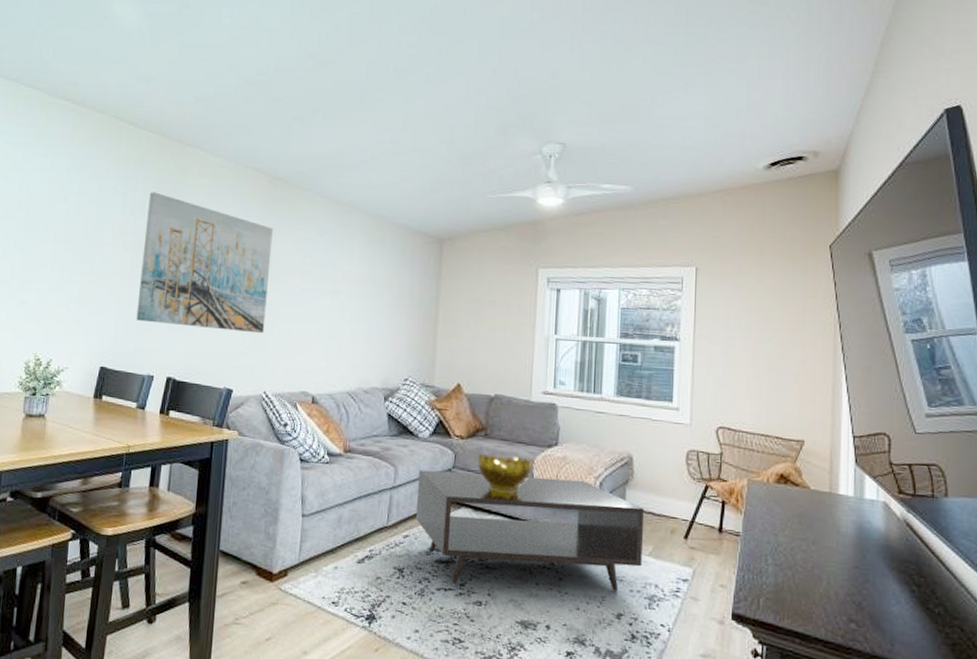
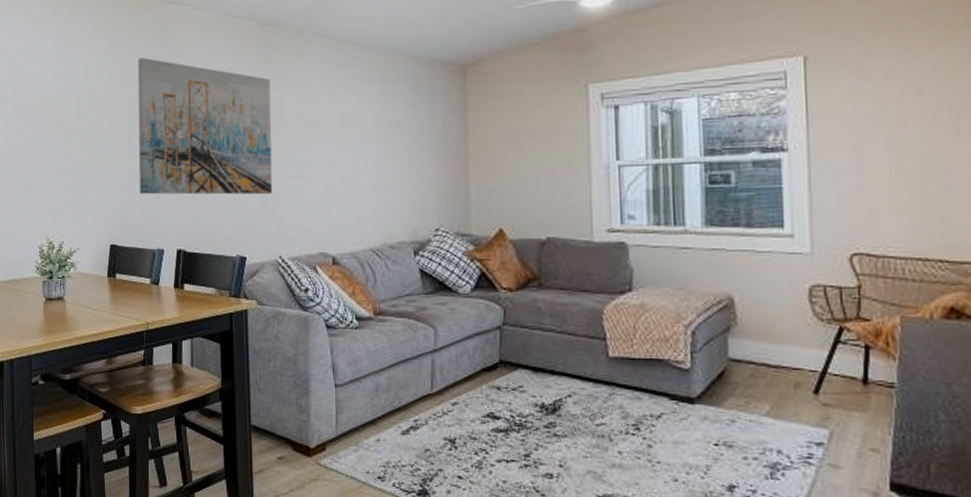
coffee table: present [415,470,643,591] -> none [462,329,757,459]
decorative bowl: present [477,454,532,494] -> none [531,306,601,351]

